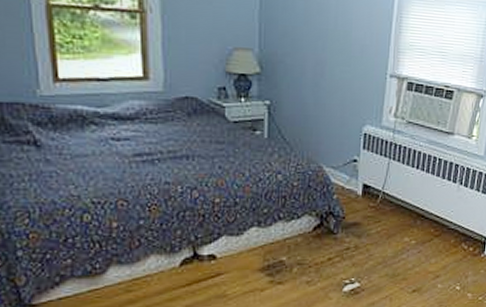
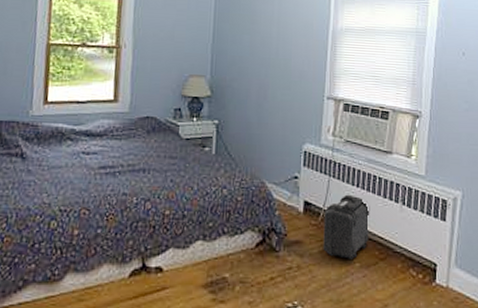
backpack: none [381,176,429,239] -> present [323,194,370,261]

